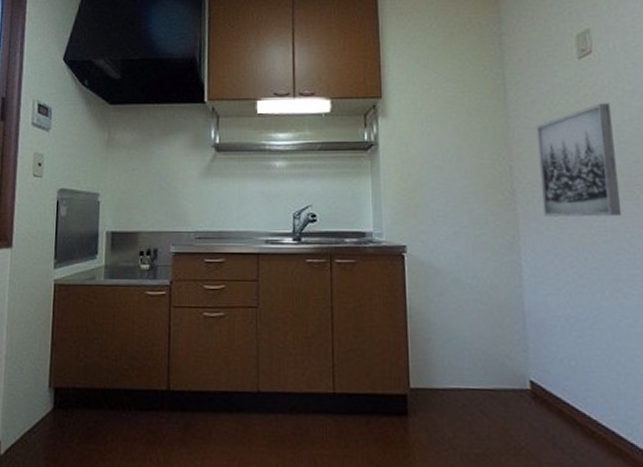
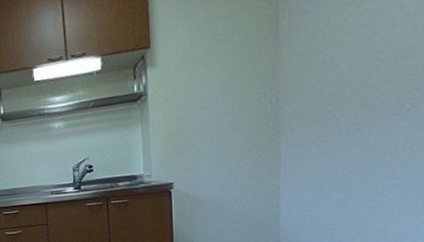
wall art: present [536,103,622,217] -> none [306,15,392,142]

